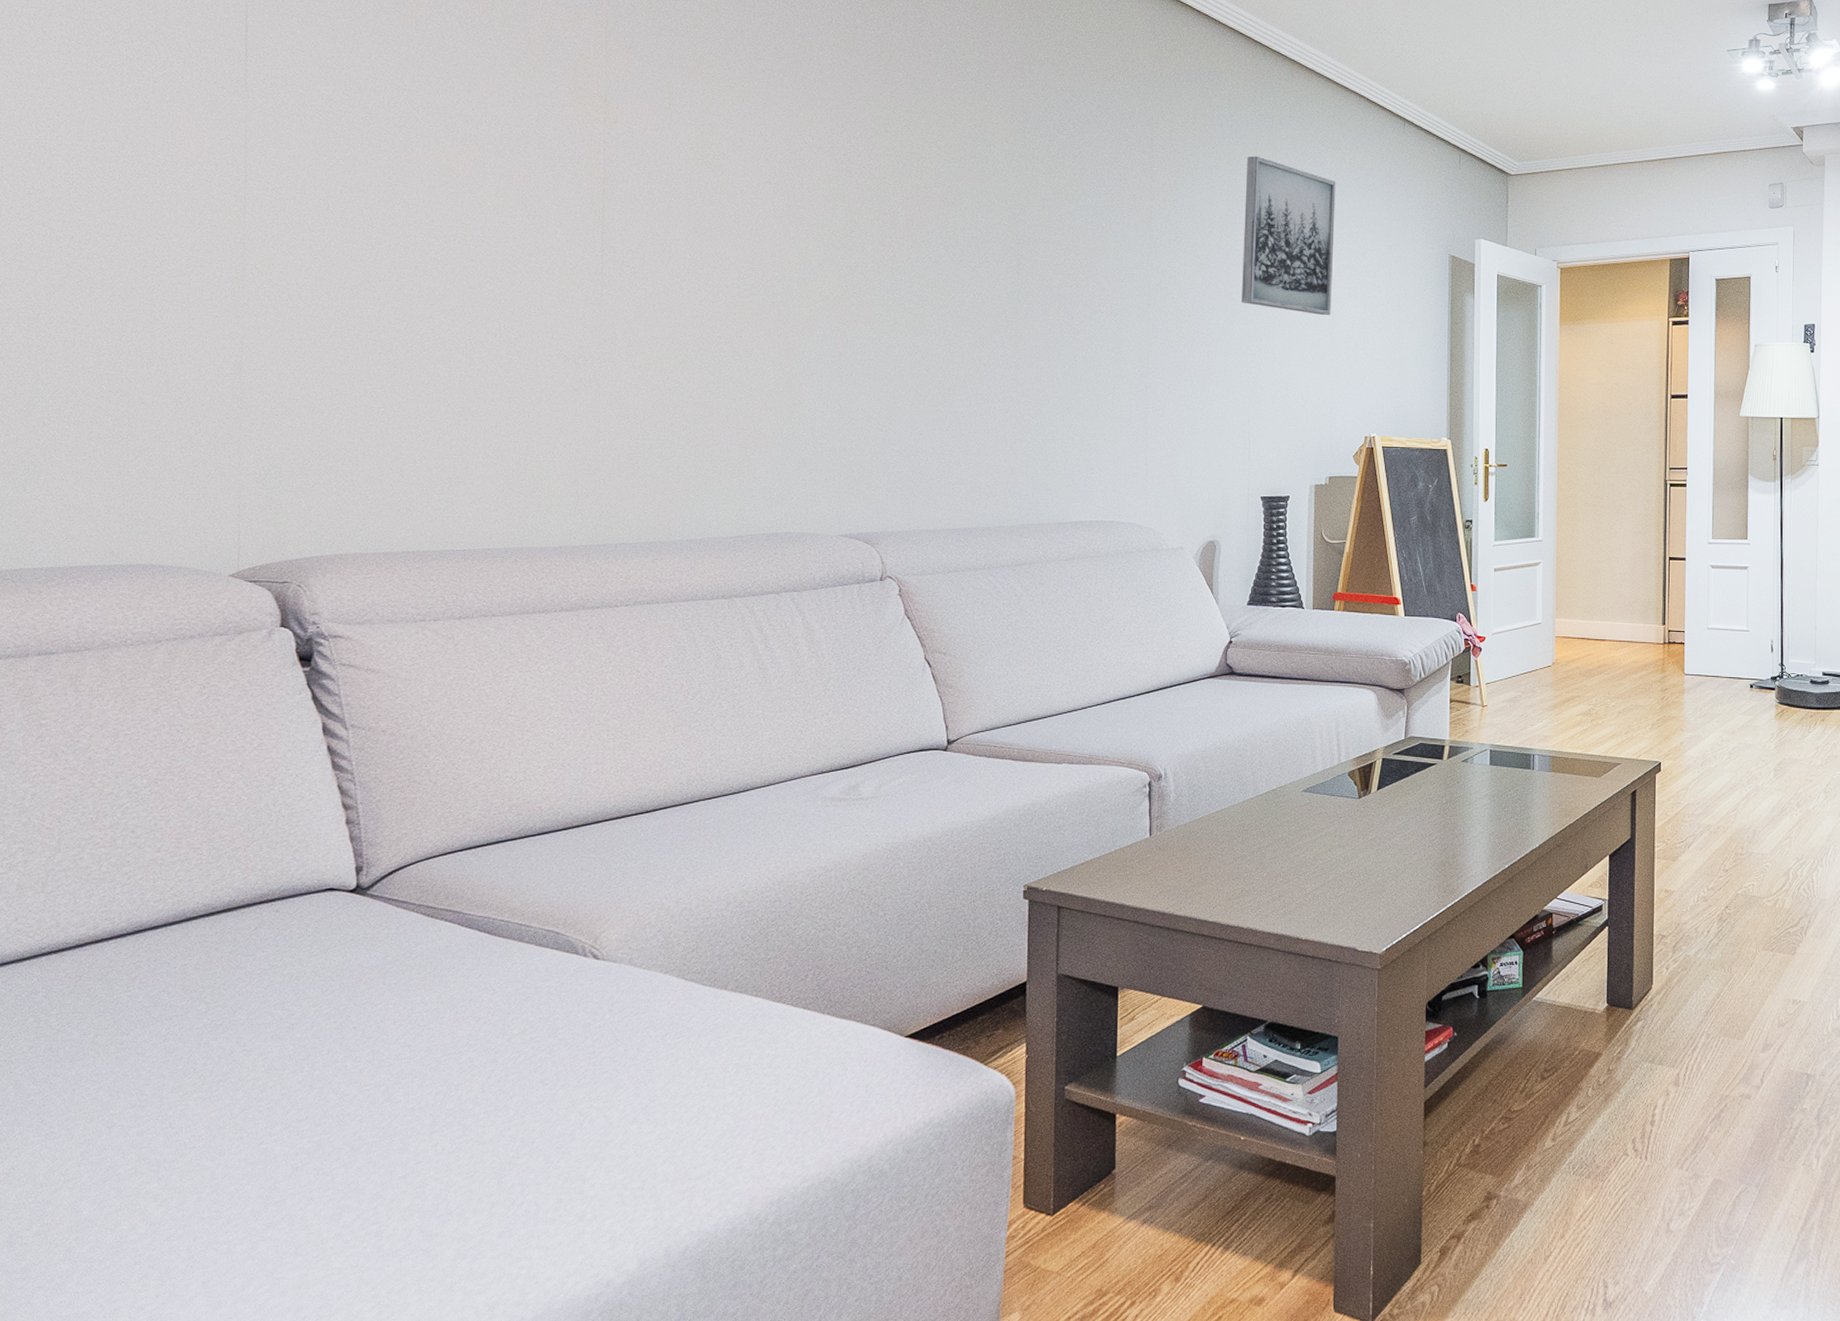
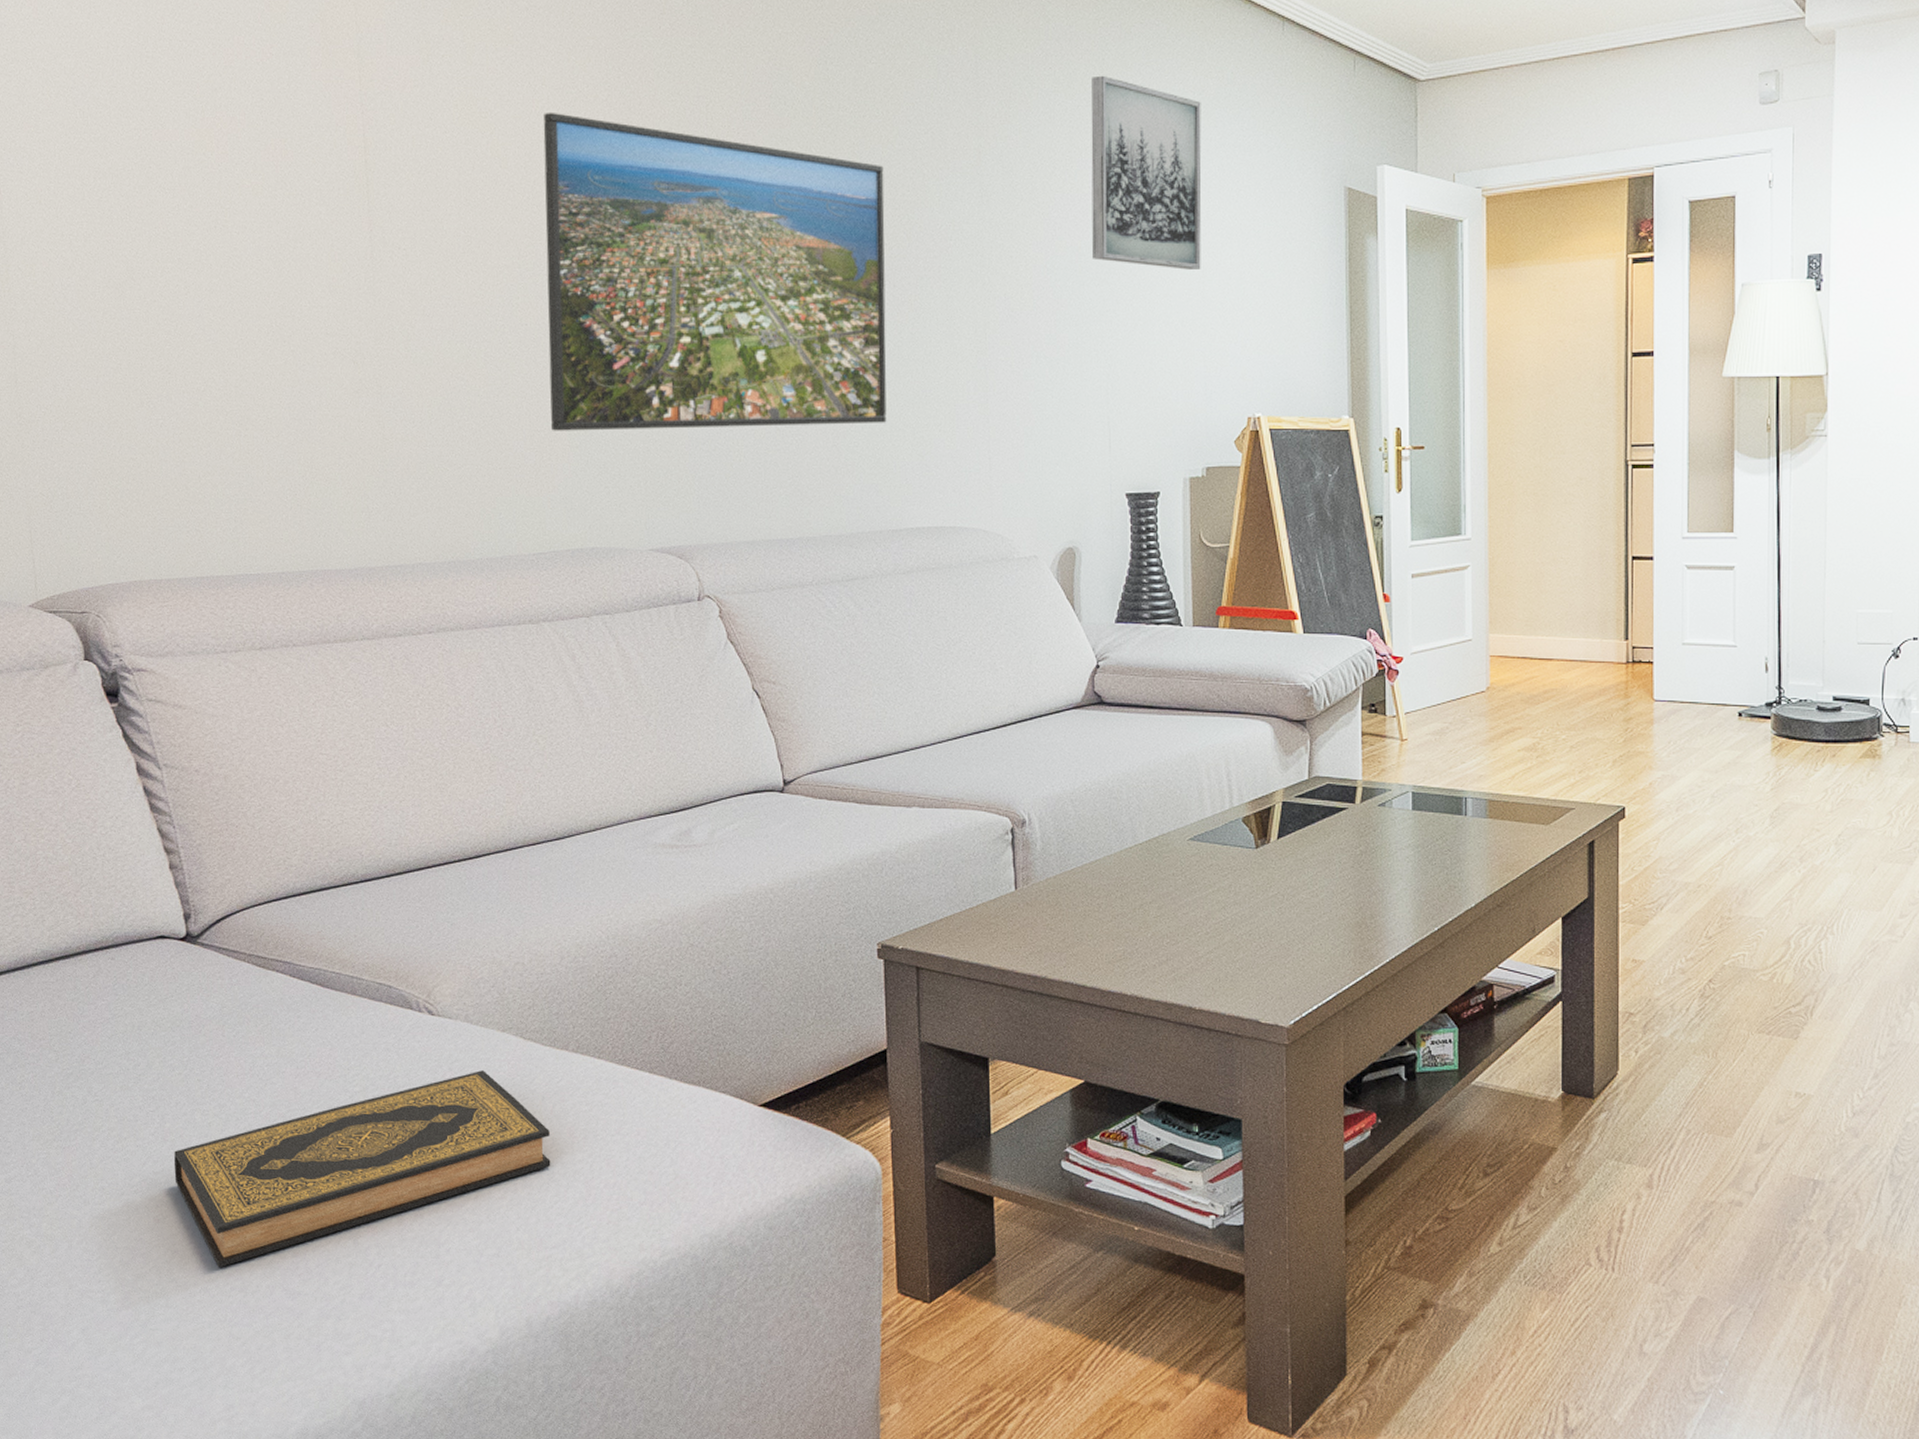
hardback book: none [318,1011,703,1213] -> present [173,1070,551,1268]
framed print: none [756,158,1069,432] -> present [543,112,887,431]

